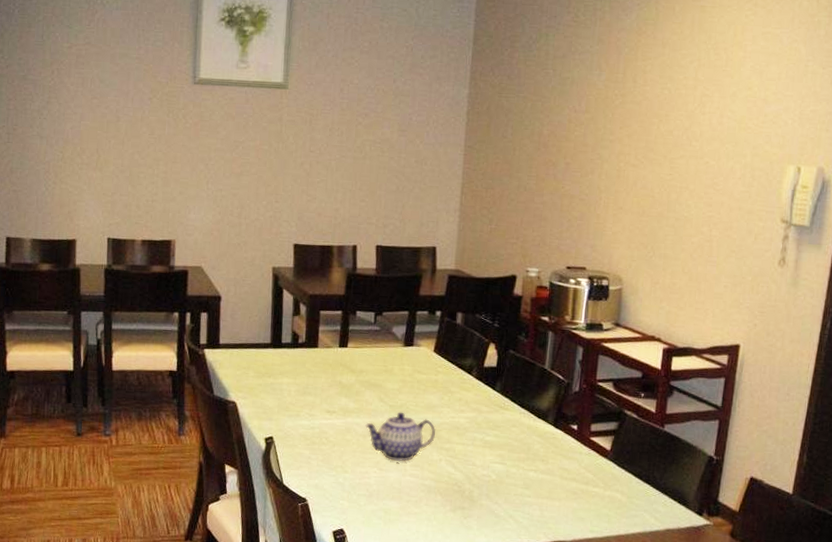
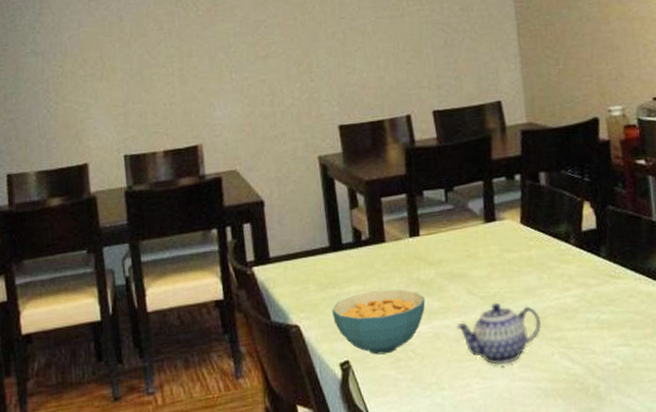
cereal bowl: none [264,385,344,437] -> present [331,289,426,355]

